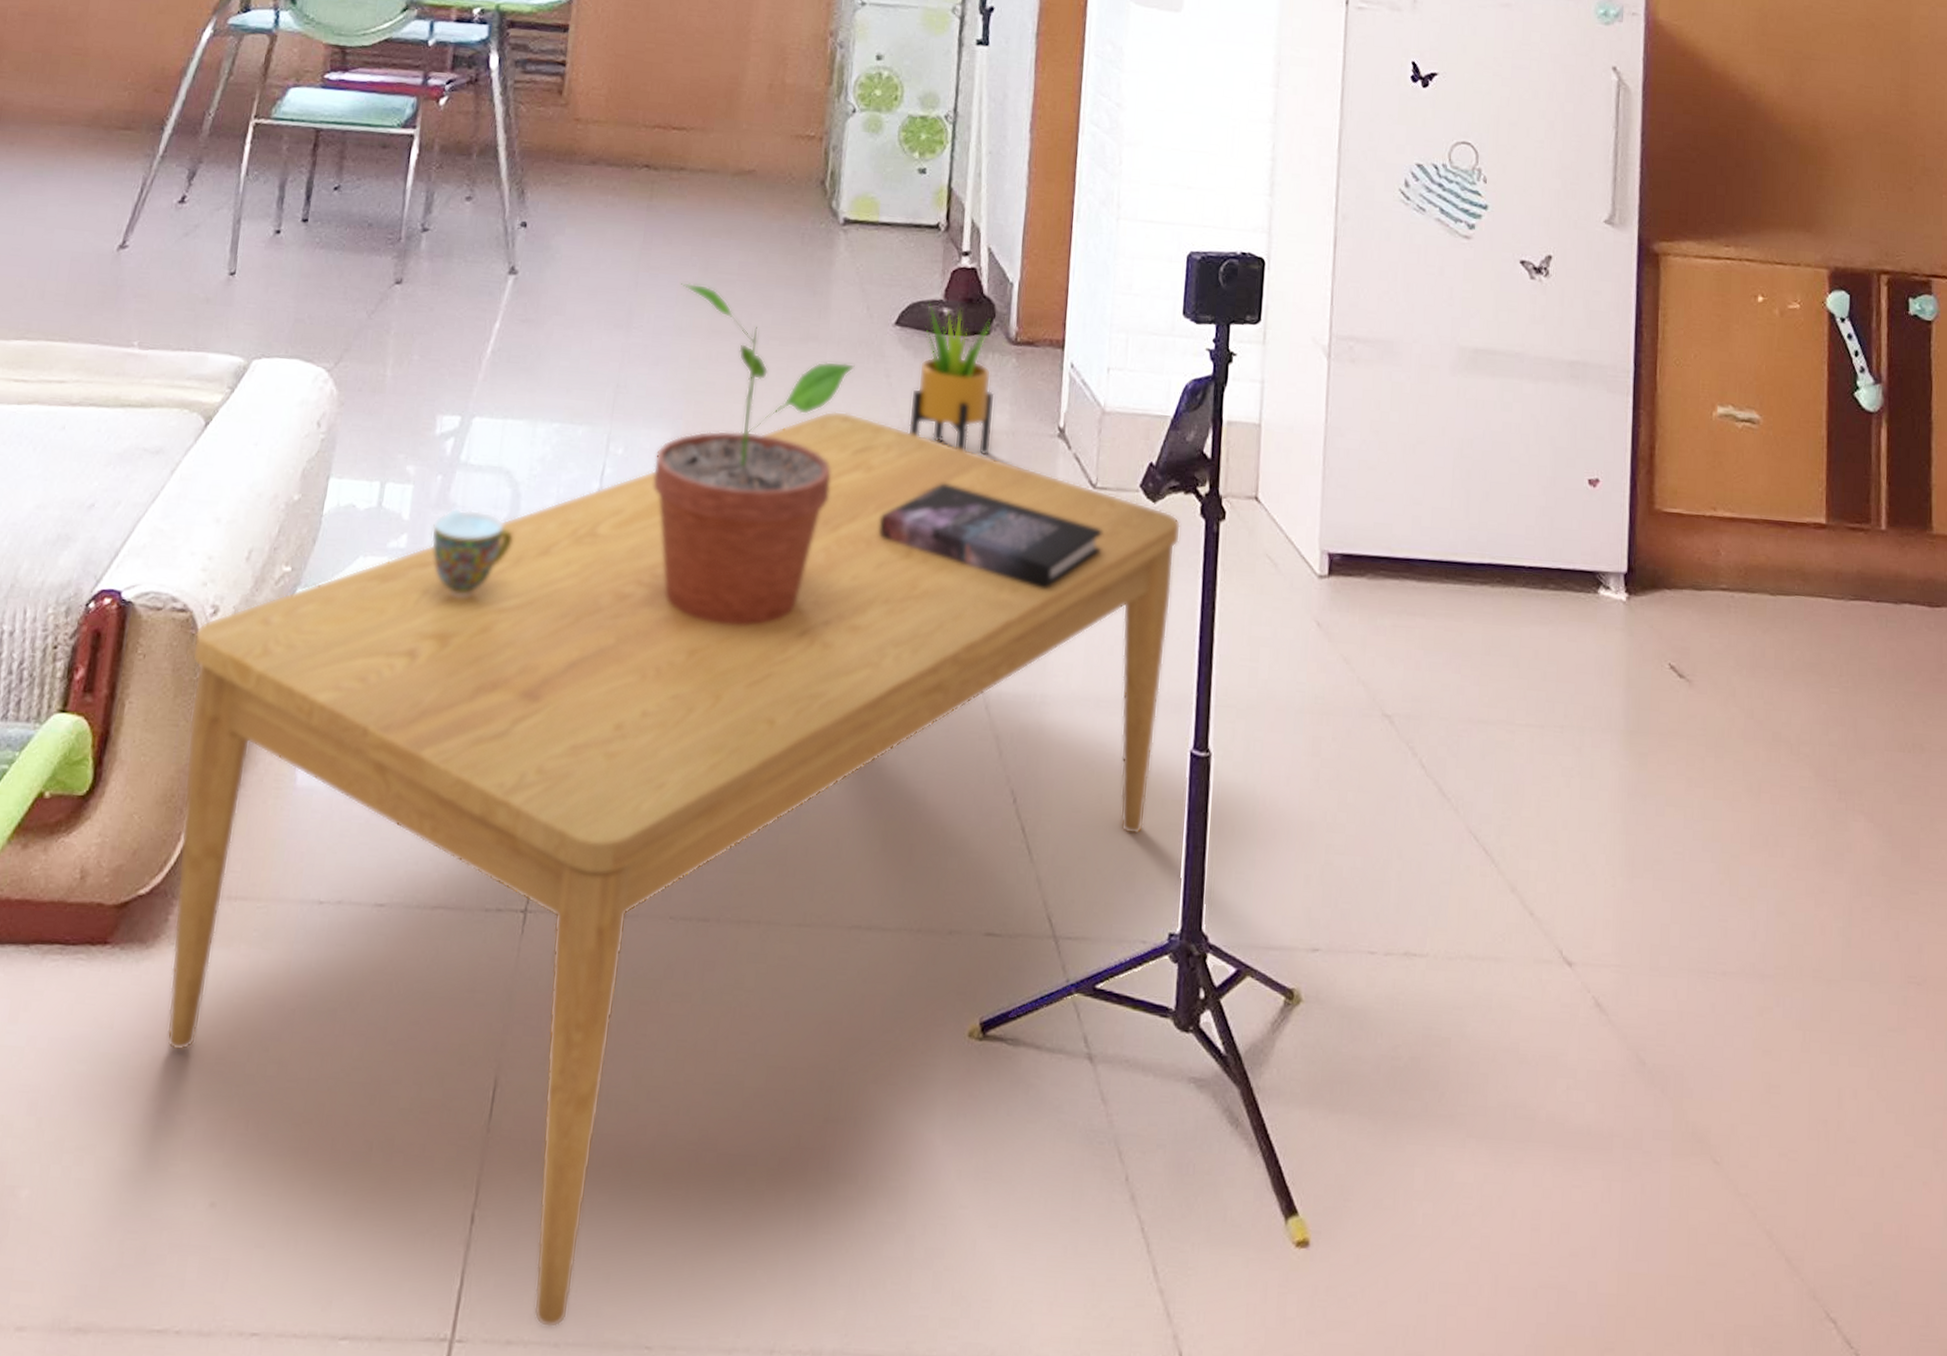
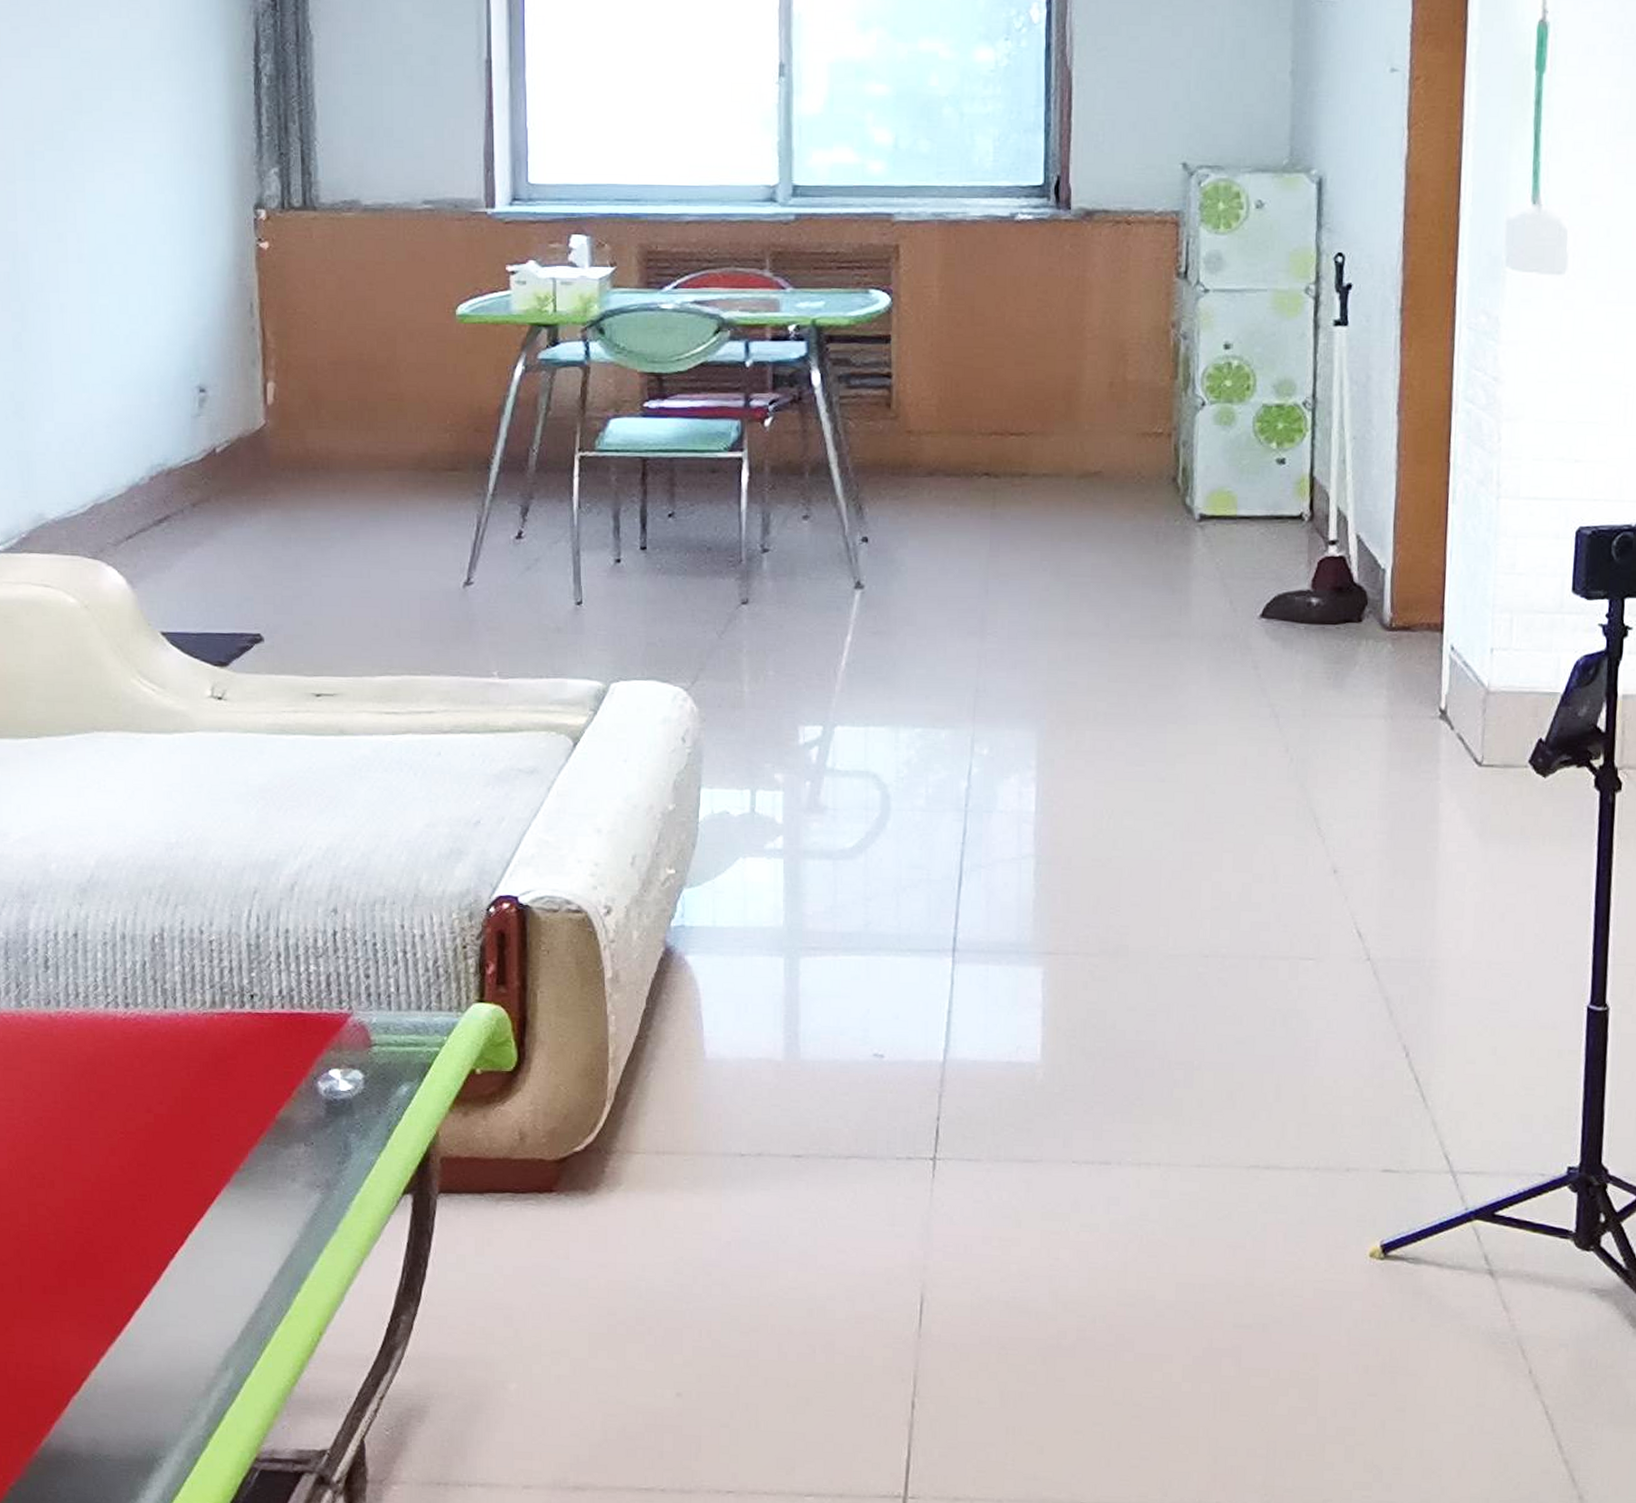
coffee table: present [166,410,1181,1328] -> none [593,703,1574,1488]
teacup: present [431,508,513,598] -> none [806,810,886,891]
potted plant: present [653,282,855,626] -> none [1020,587,1221,907]
book: present [879,483,1103,590] -> none [1255,768,1491,863]
potted plant: present [907,301,995,456] -> none [1280,592,1371,740]

